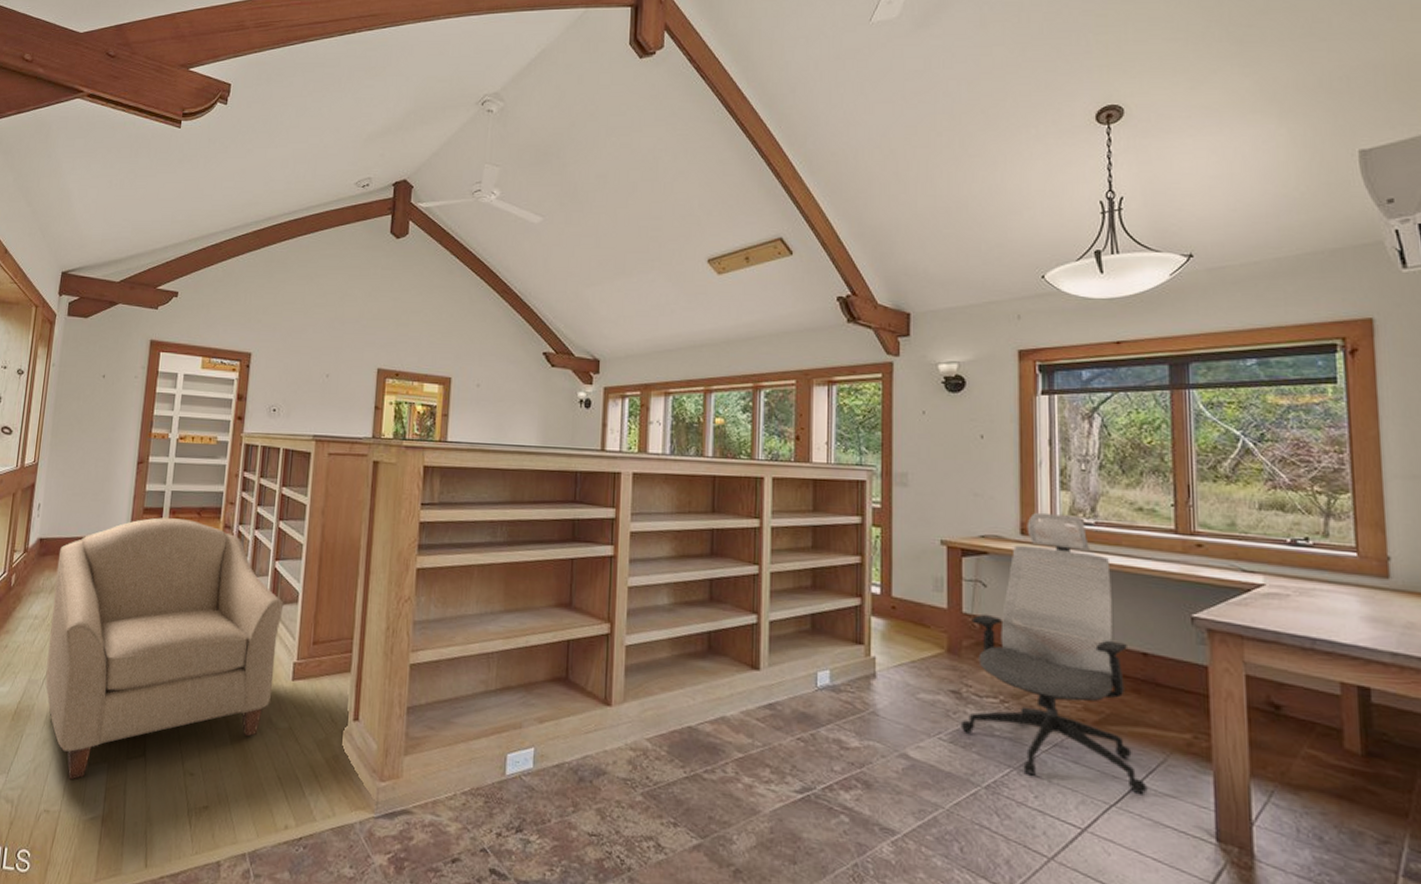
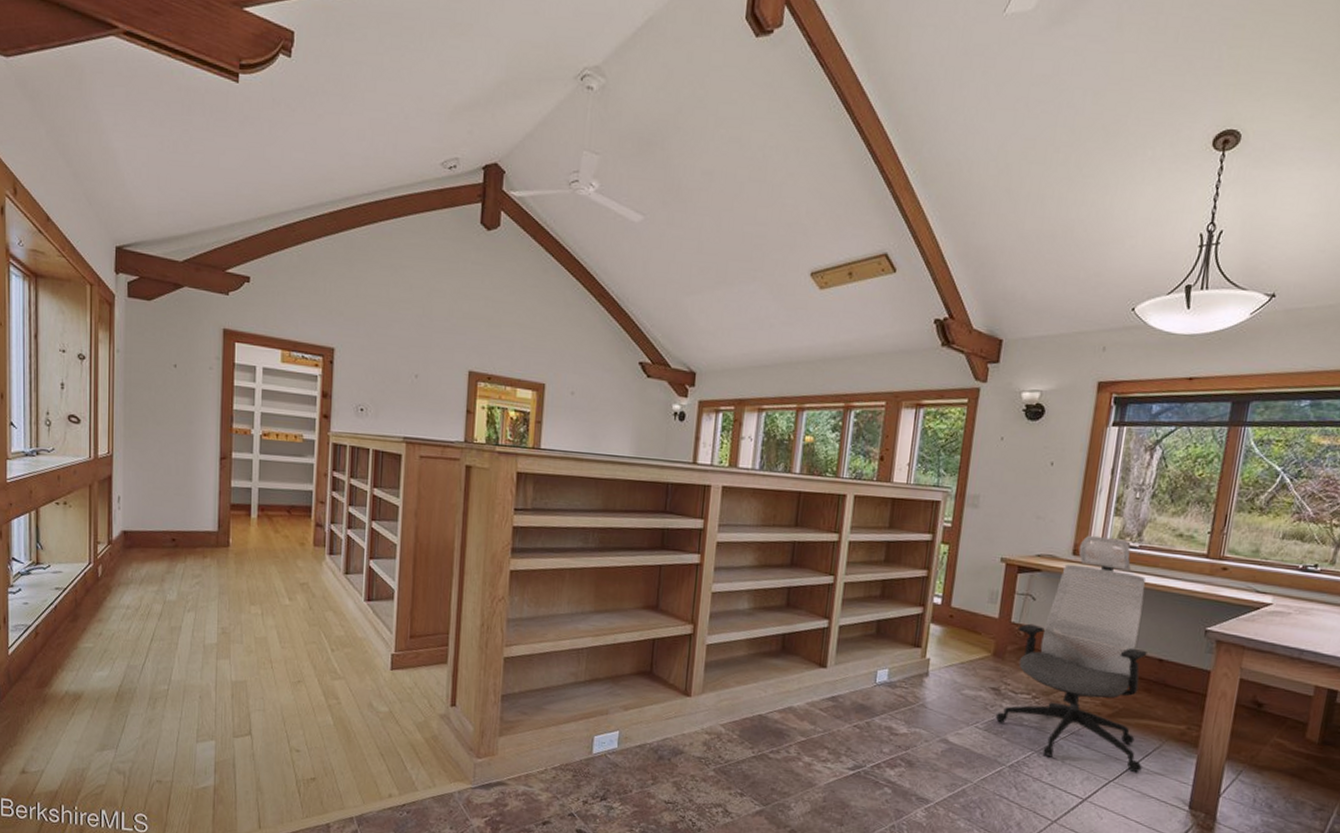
chair: present [45,517,284,780] -> none [144,514,380,755]

